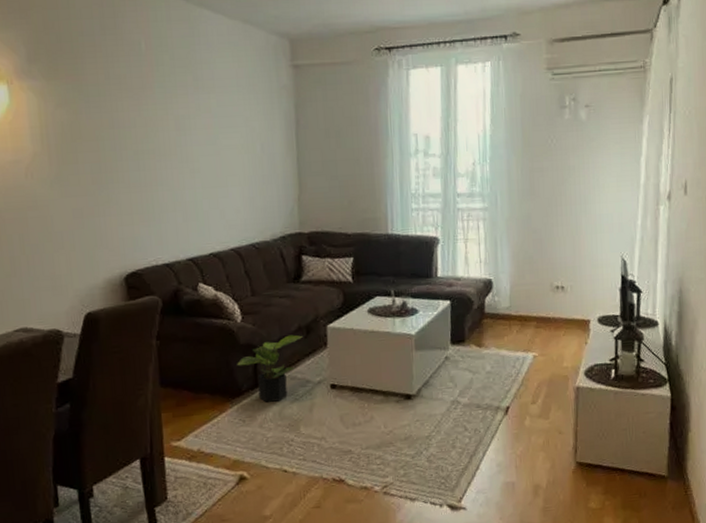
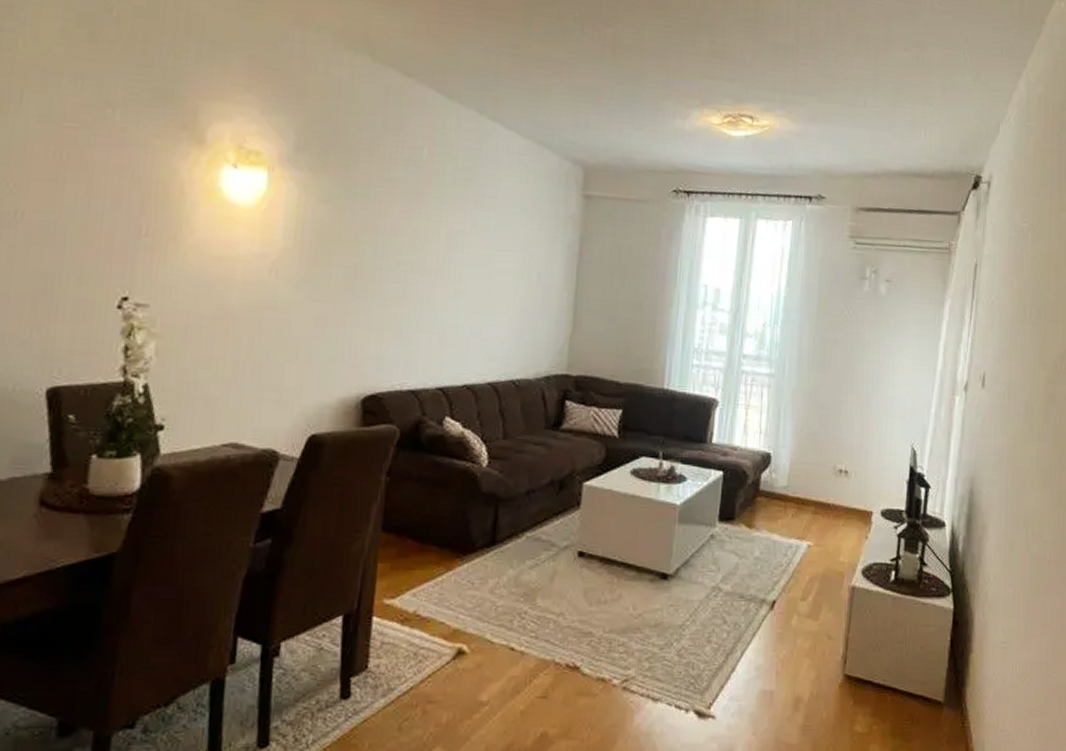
potted plant: present [236,334,304,402] -> none [473,488,556,564]

